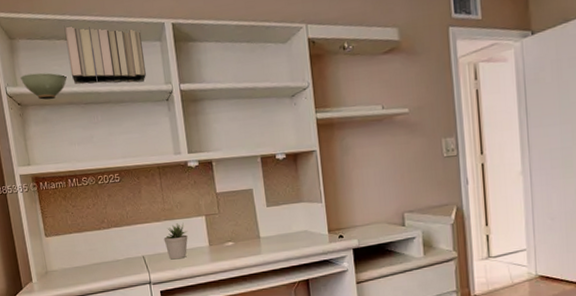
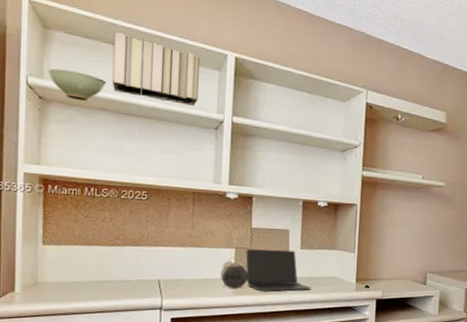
potted plant: present [163,223,188,260] -> none [185,251,213,288]
alarm clock: none [195,224,222,257] -> present [220,257,249,290]
laptop: none [215,209,284,256] -> present [245,249,312,292]

